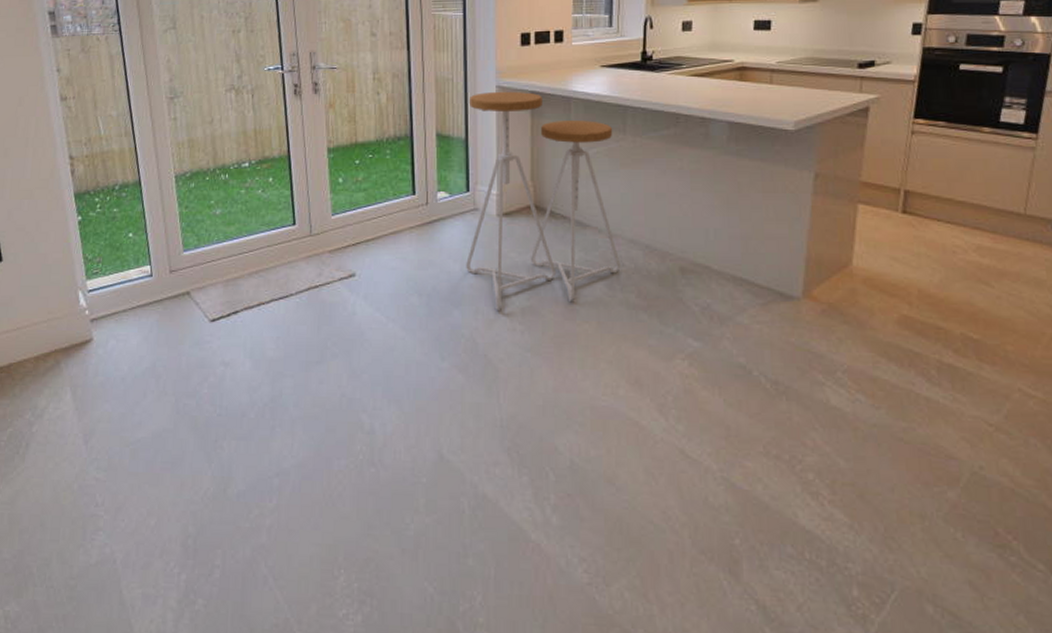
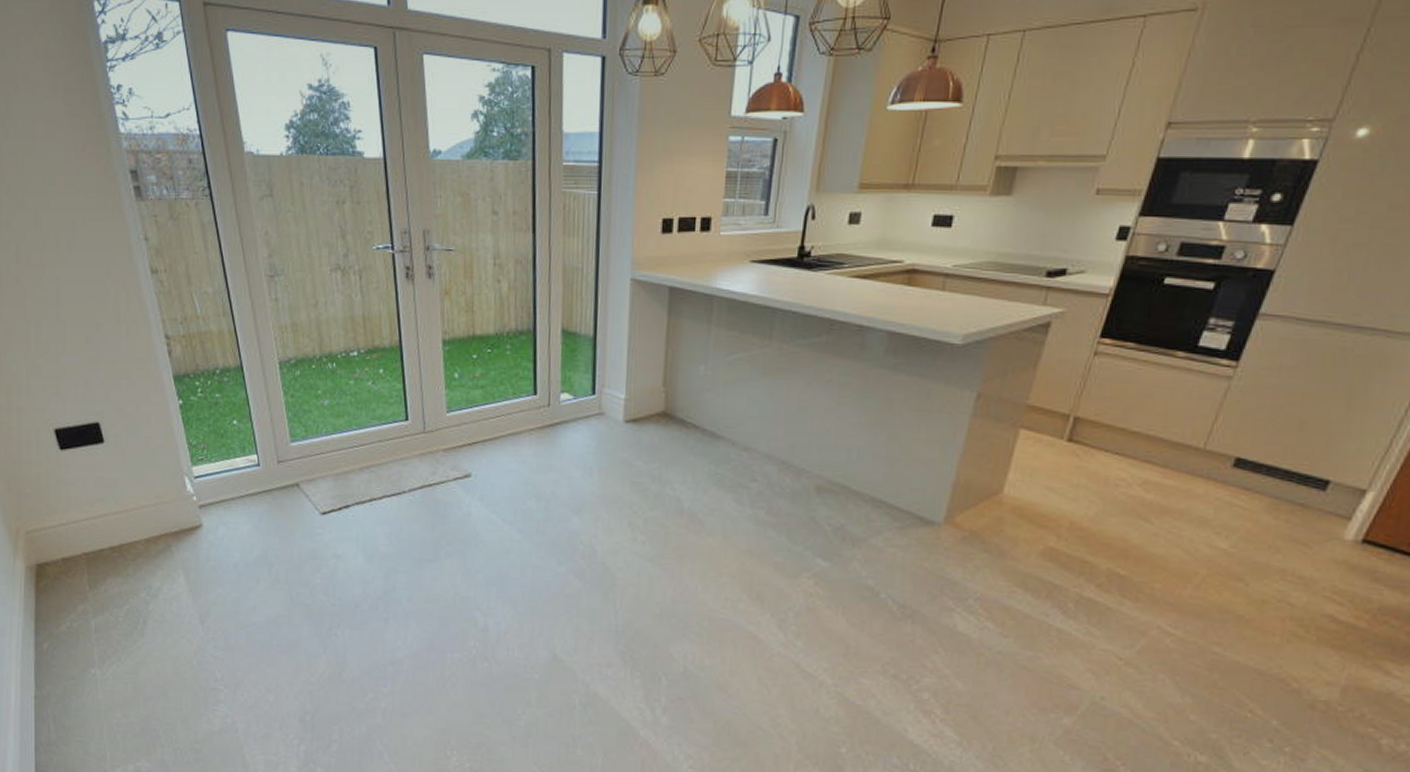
bar stool: present [466,91,621,310] -> none [588,285,758,519]

